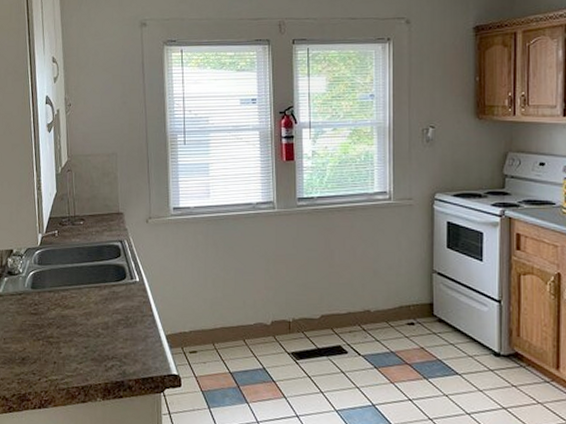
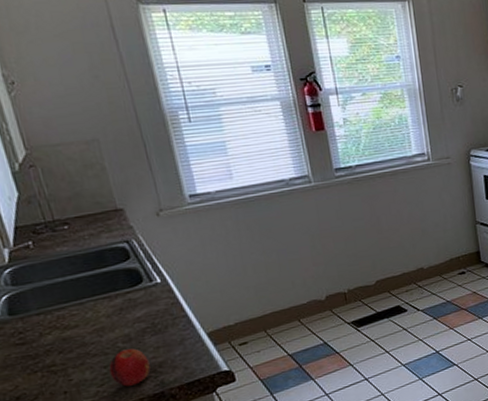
fruit: none [88,335,118,369] -> present [109,348,151,387]

